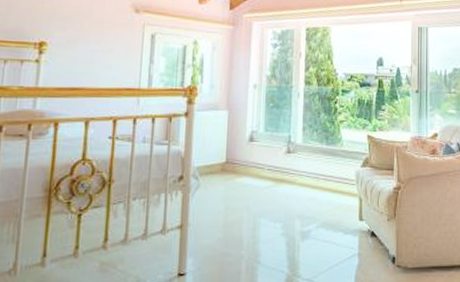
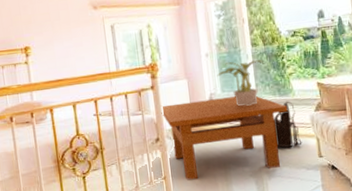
table: none [191,137,333,233] -> present [160,96,288,181]
potted plant: none [262,98,316,151] -> present [217,60,265,107]
shoulder bag: none [315,151,344,206] -> present [273,101,302,149]

